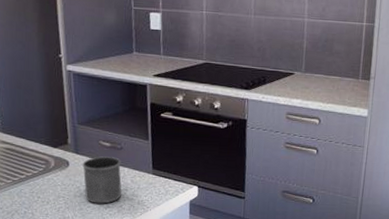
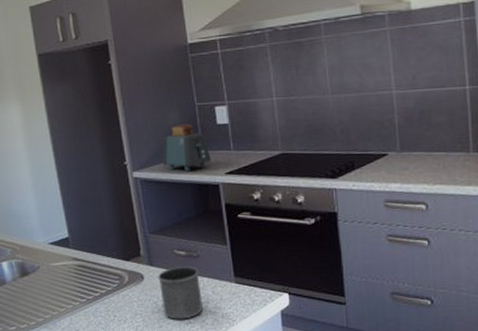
toaster: none [96,25,142,70] -> present [162,123,211,172]

